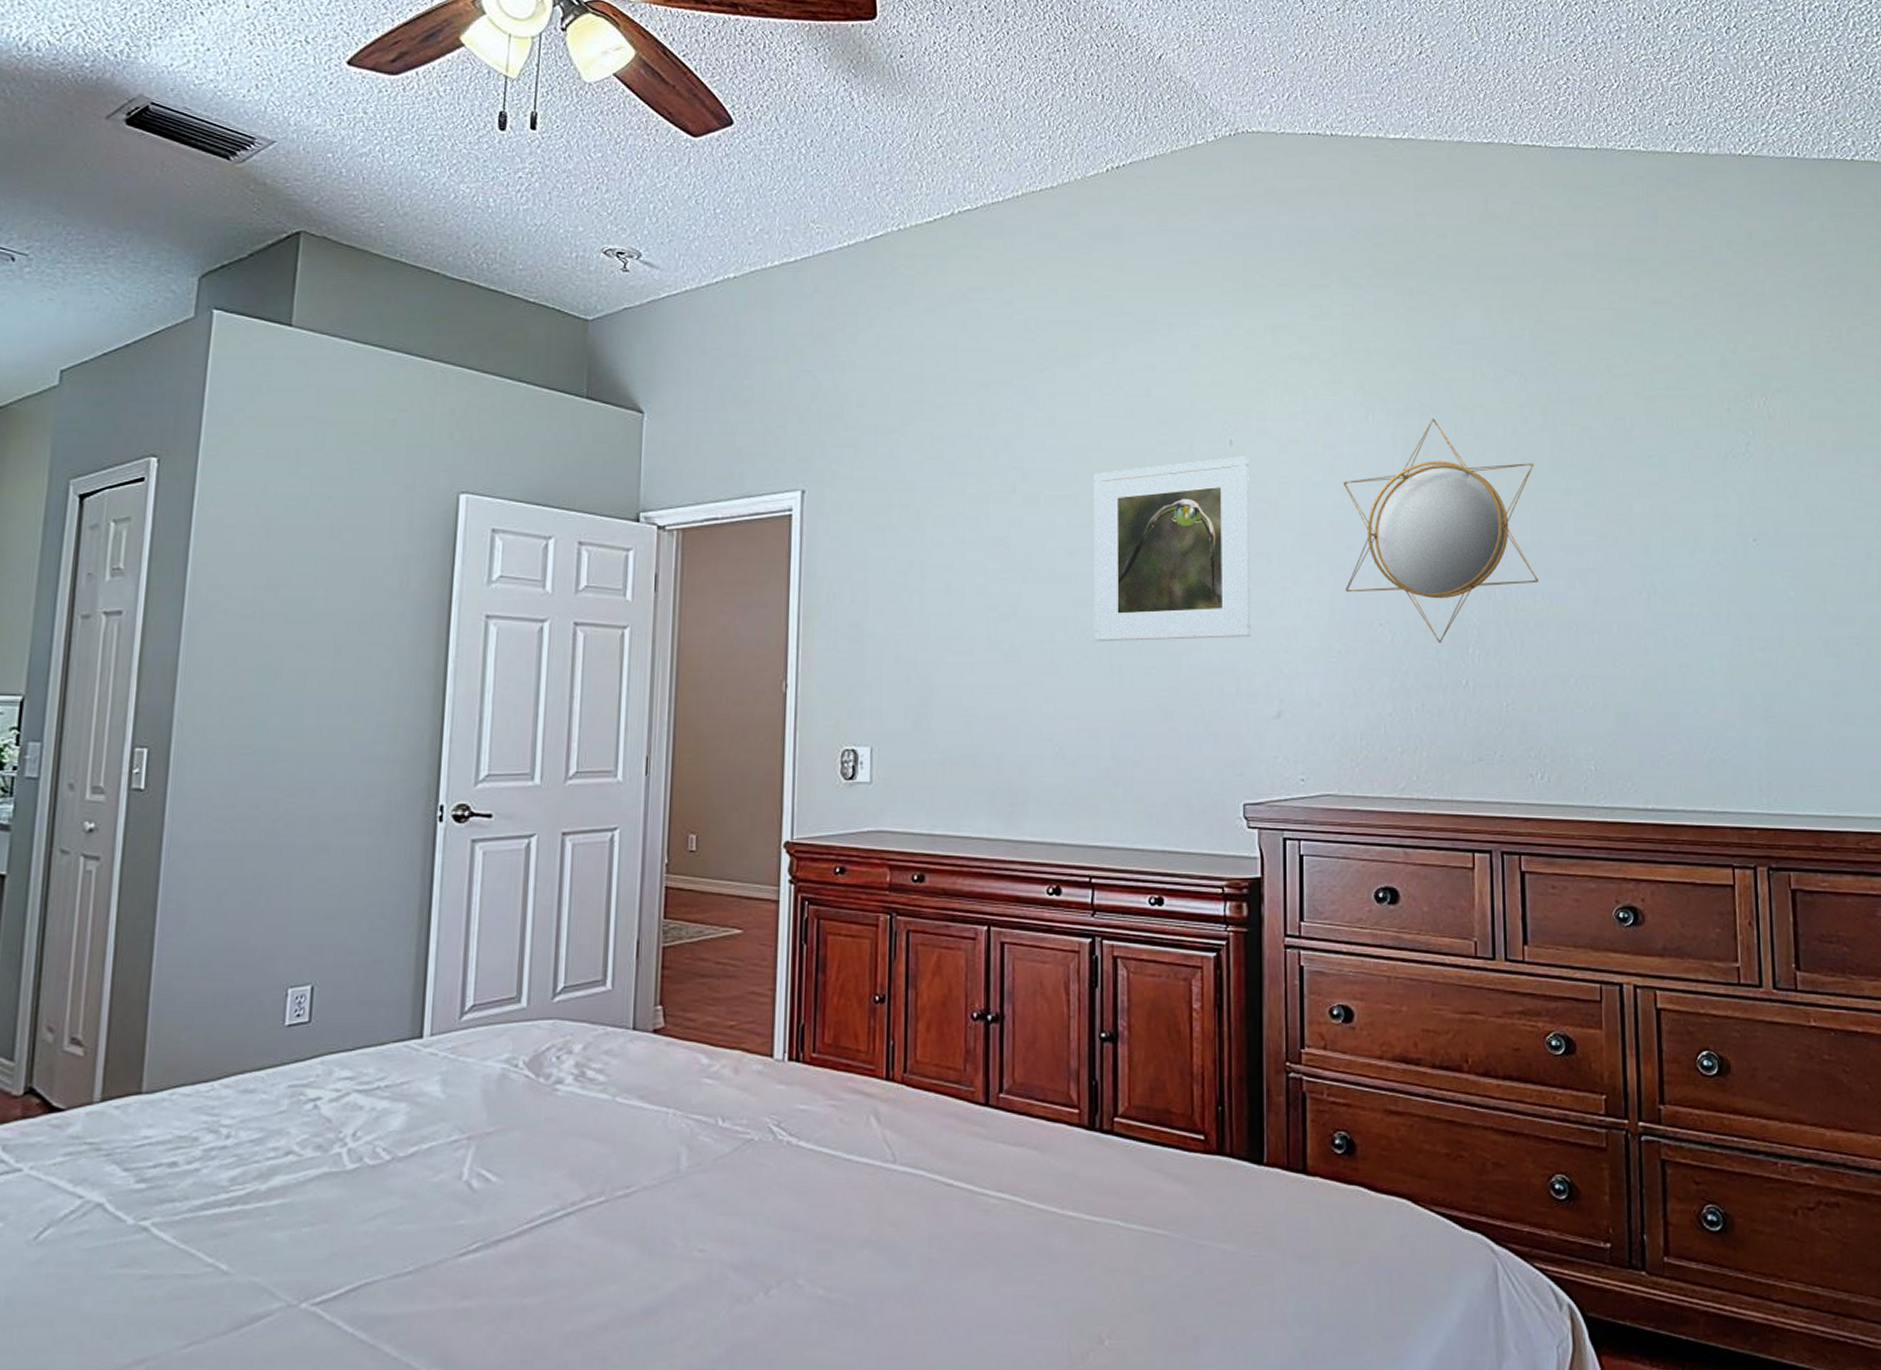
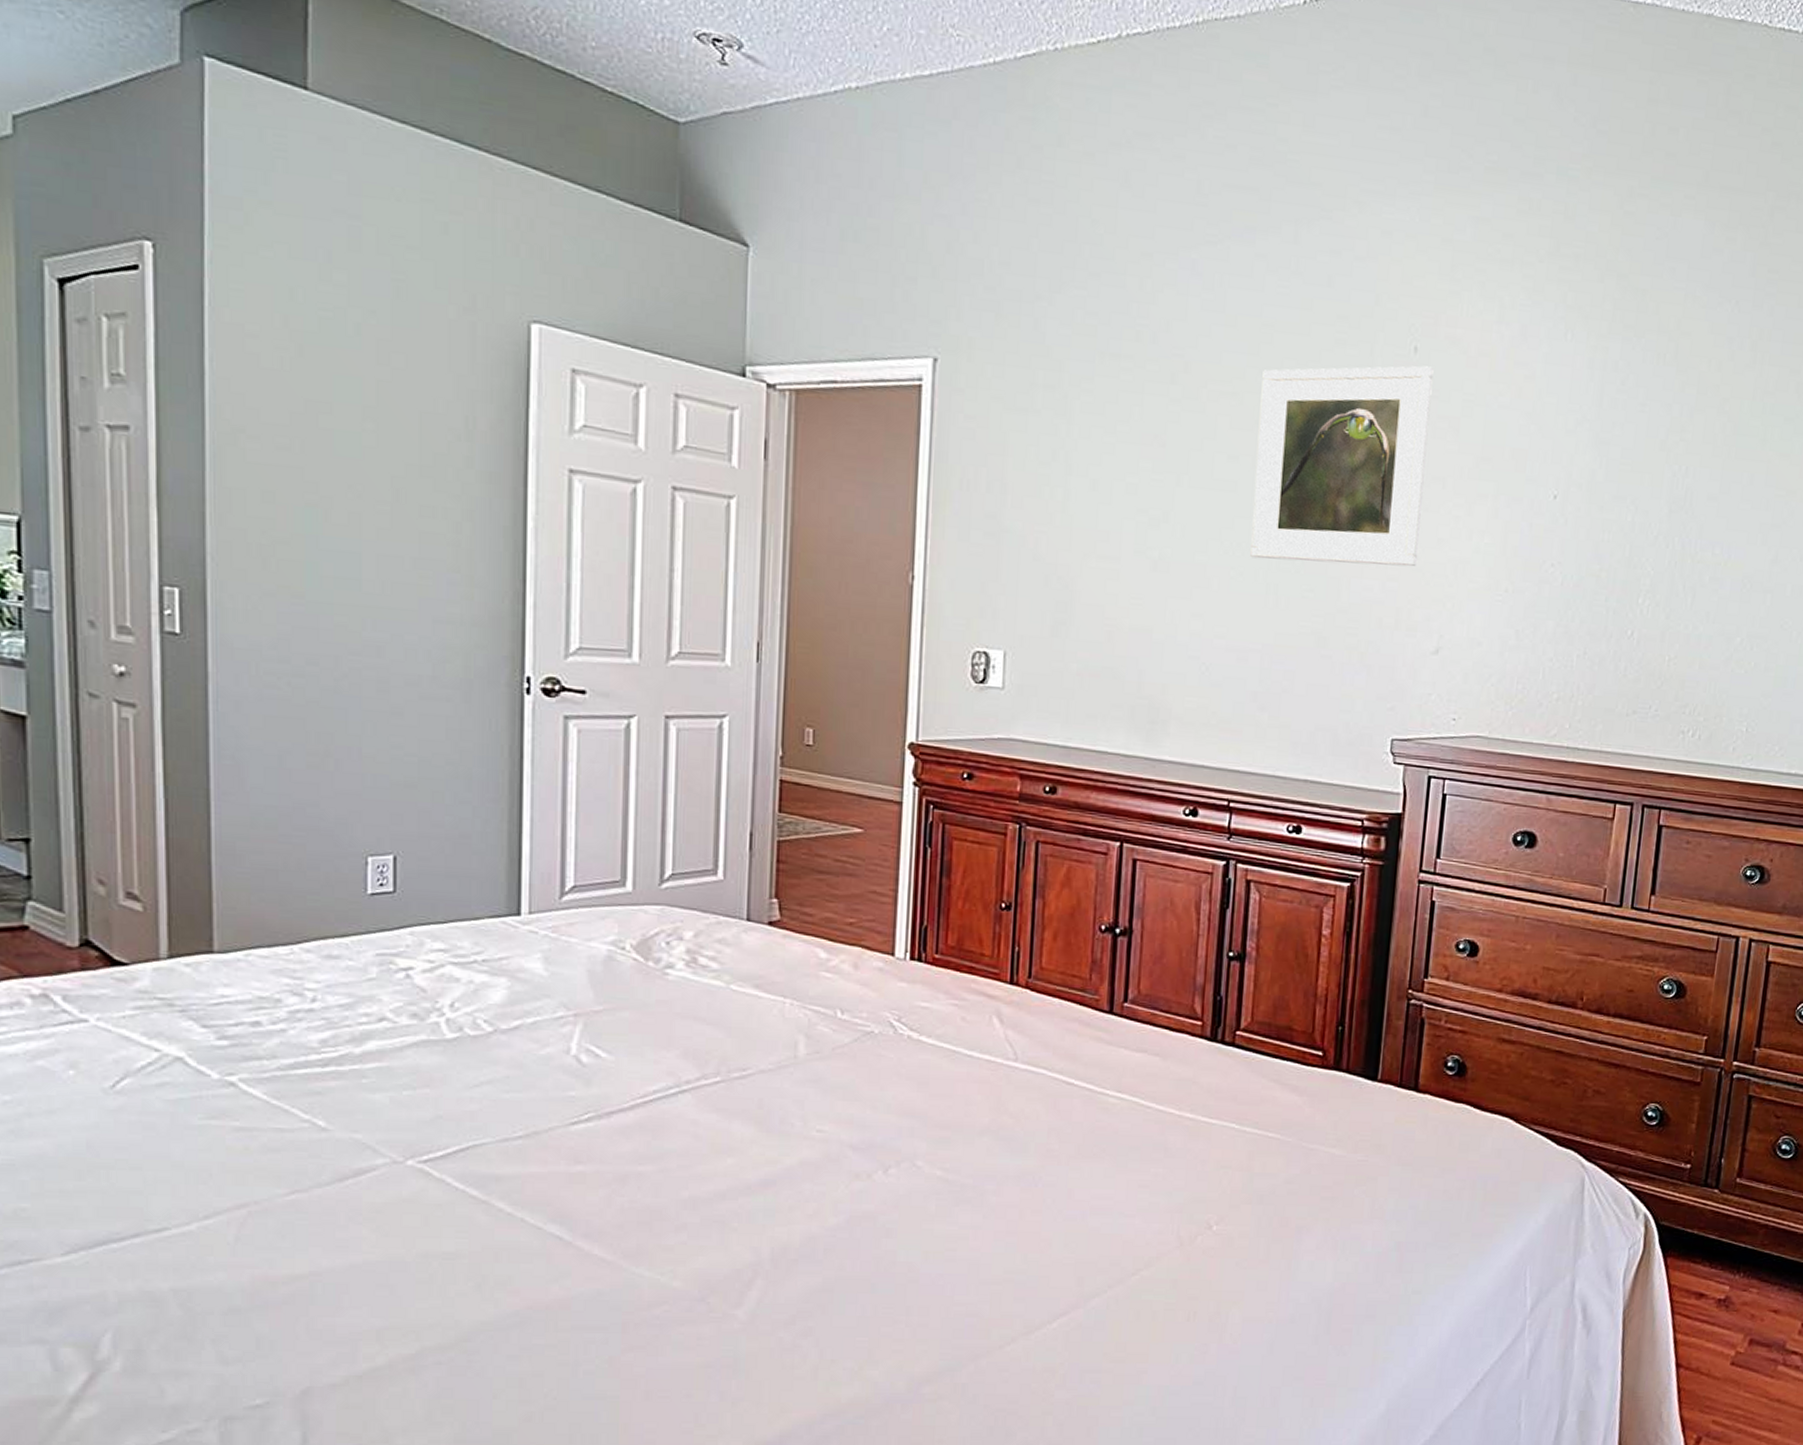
home mirror: present [1343,418,1538,644] -> none [1521,344,1735,591]

